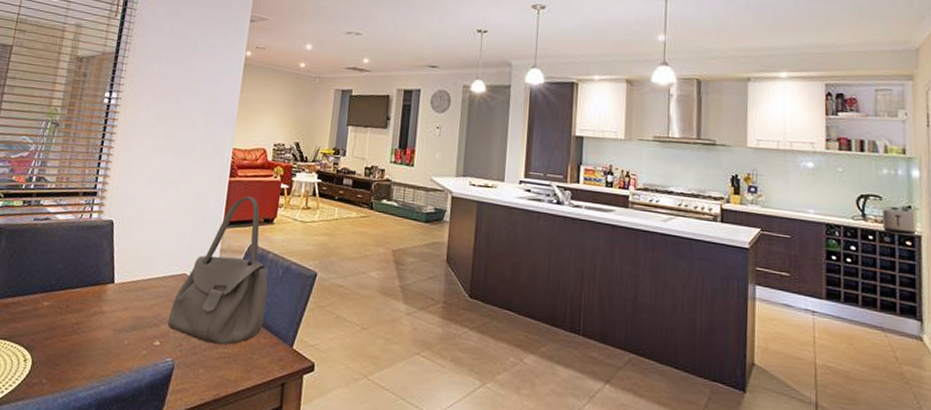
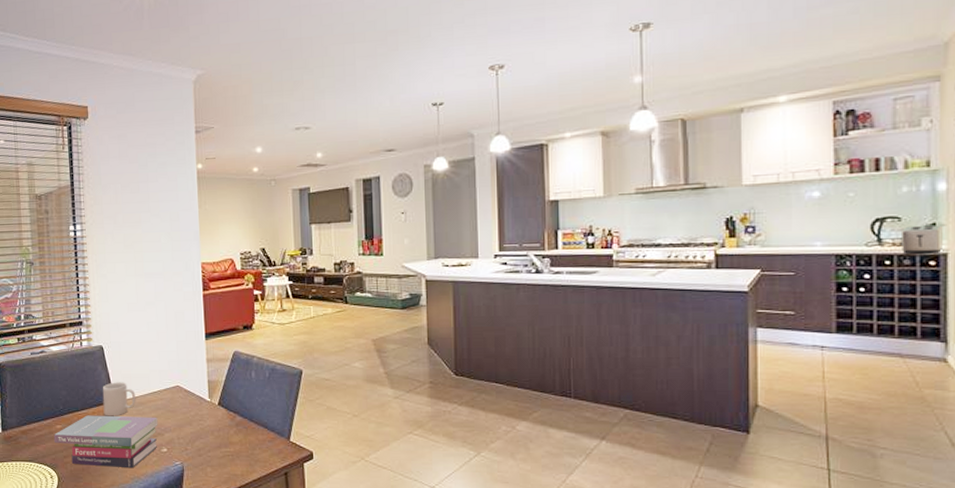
books: none [37,294,157,361] -> present [53,415,158,469]
mug: none [99,261,138,300] -> present [102,382,136,416]
handbag: present [167,196,268,345] -> none [170,306,259,445]

